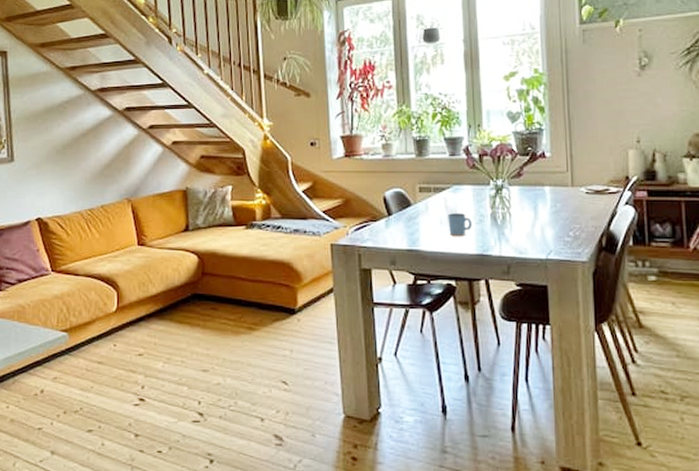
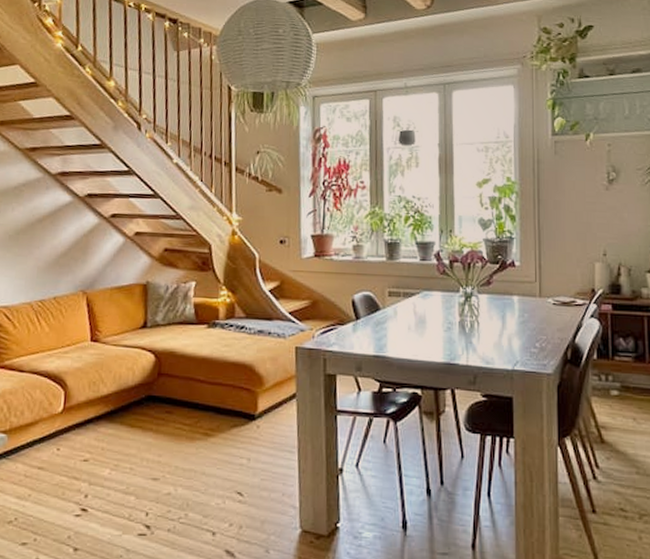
mug: present [448,213,472,236] -> none [416,319,440,343]

